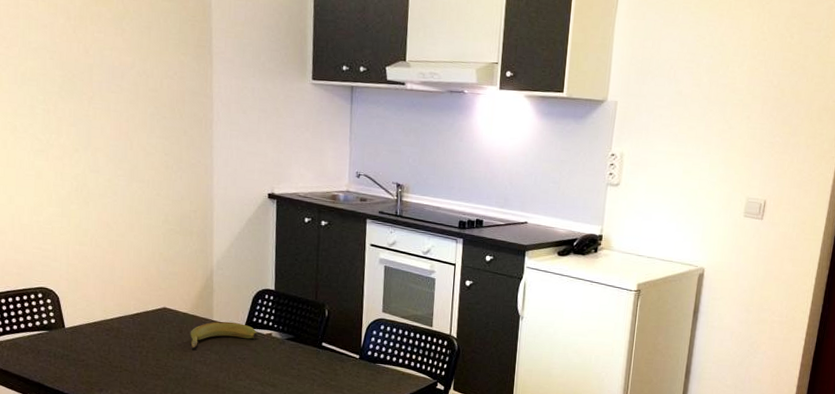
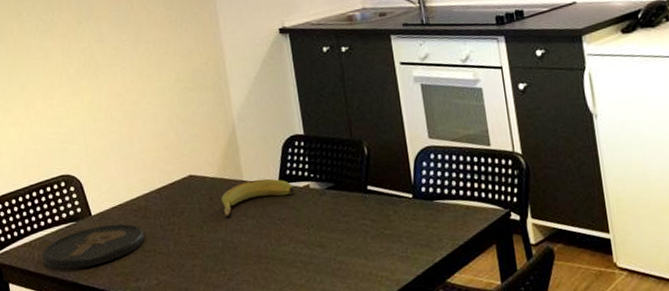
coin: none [11,338,113,373] -> present [42,224,144,270]

